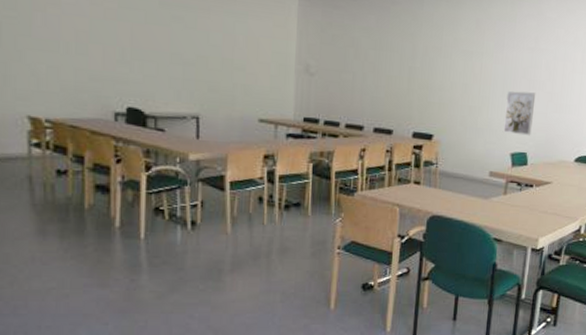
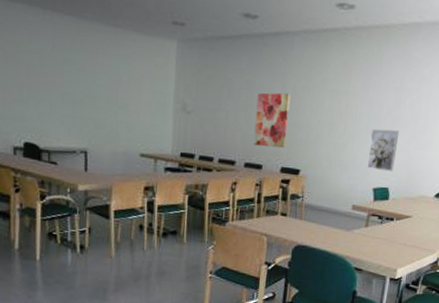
wall art: none [382,53,422,113] -> present [253,93,291,149]

